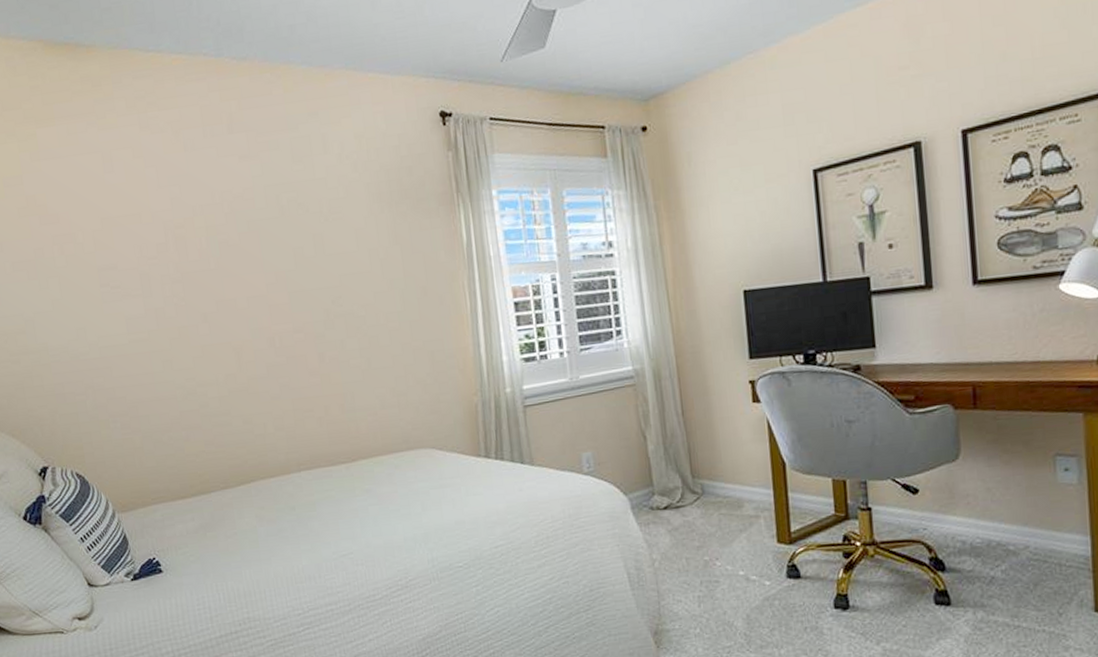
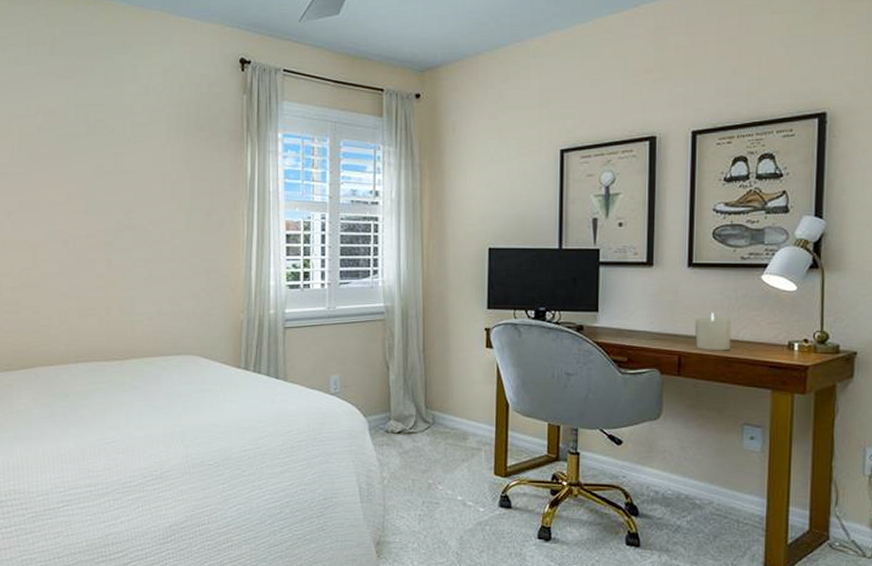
candle: none [986,333,1032,378] -> present [694,312,732,351]

